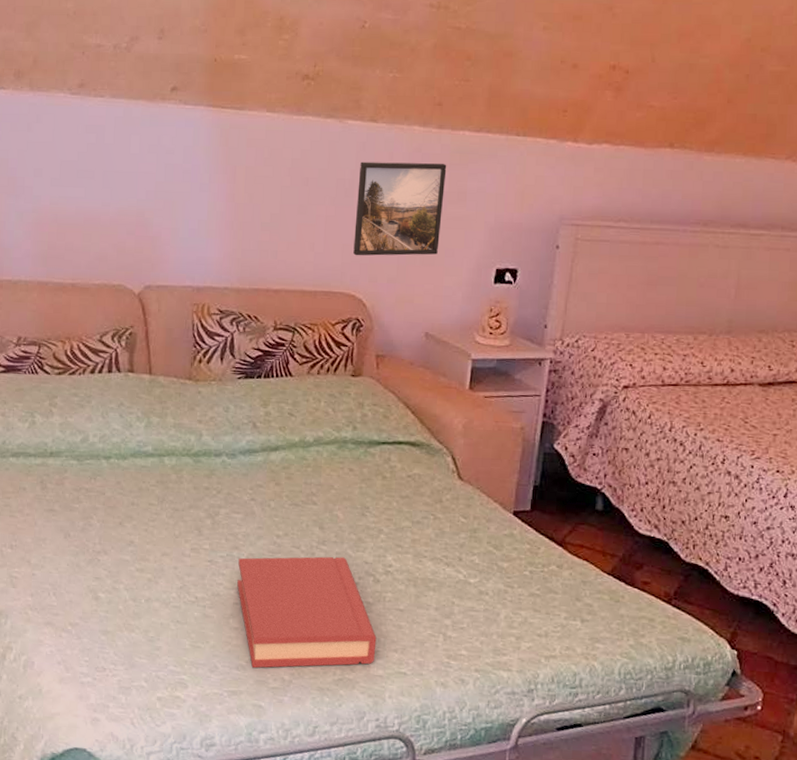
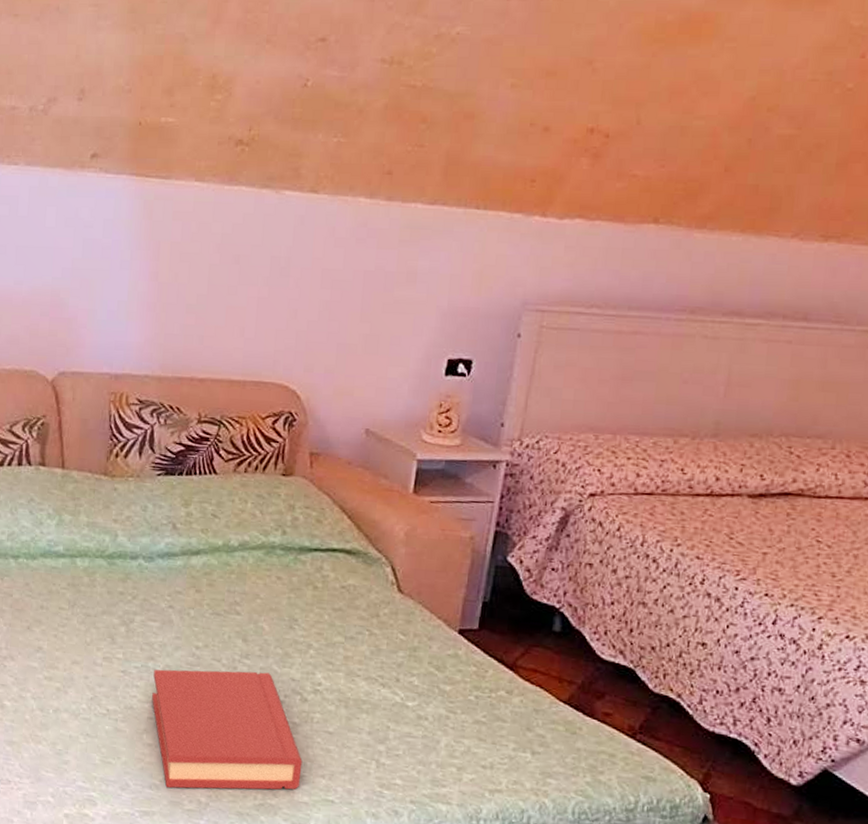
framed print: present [353,161,447,256] -> none [287,237,396,343]

